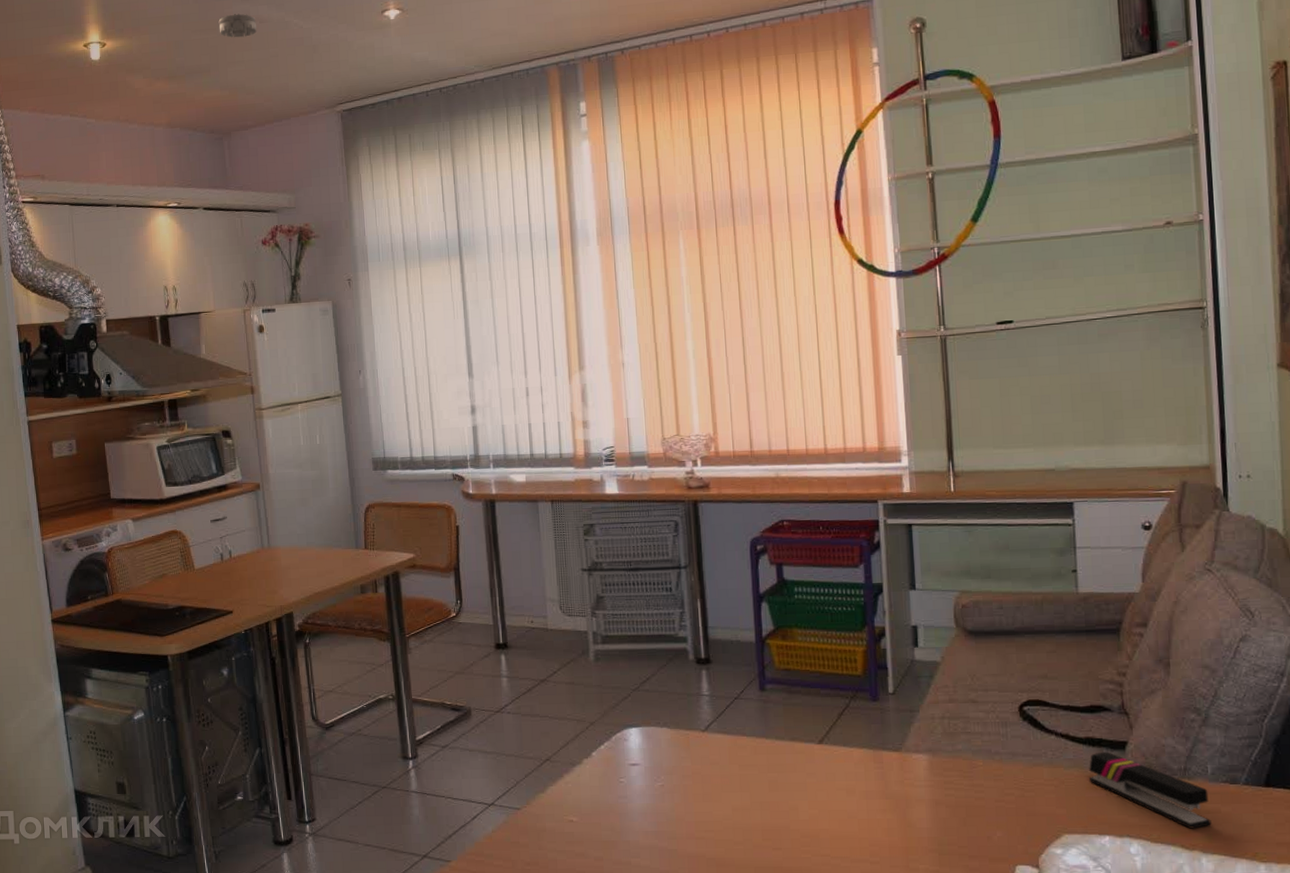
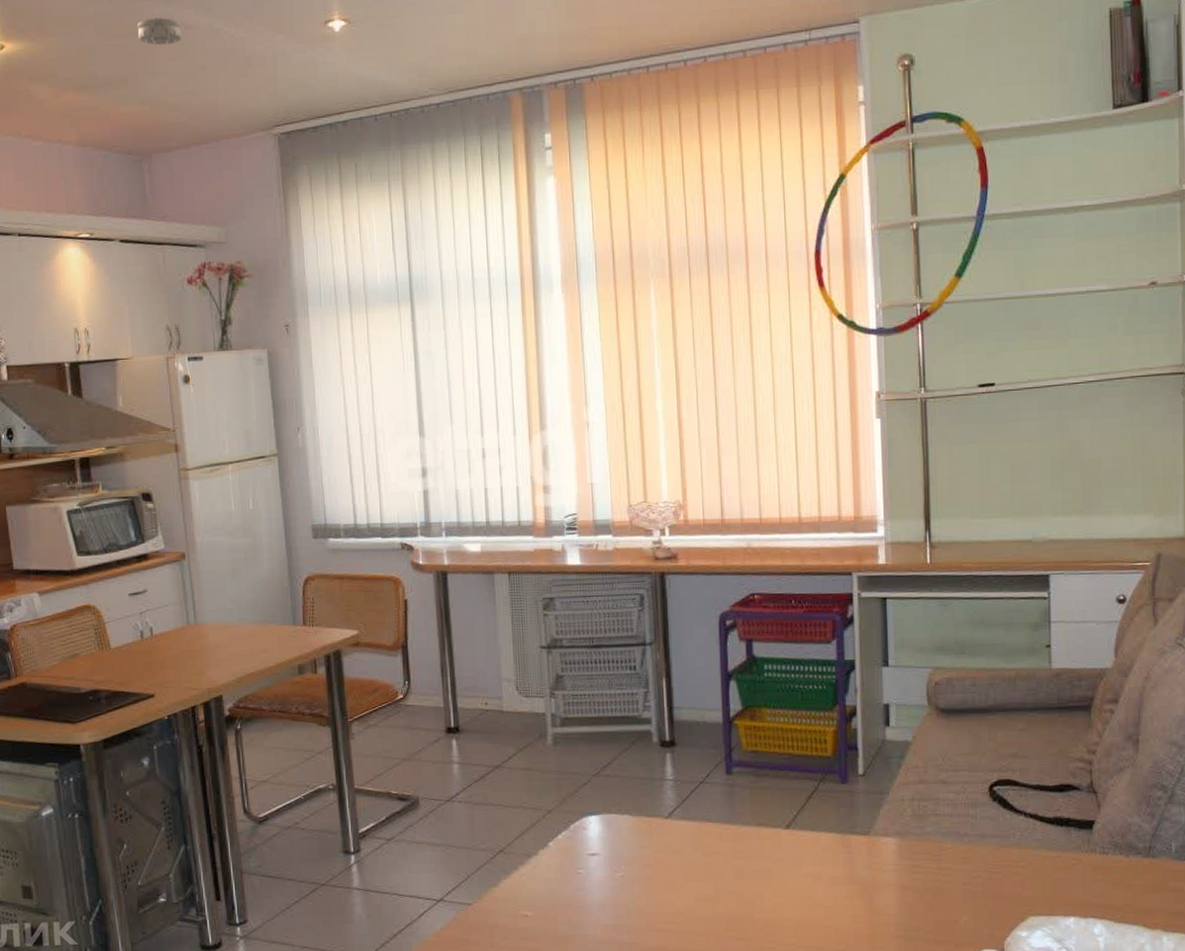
stapler: present [1088,751,1212,829] -> none [1055,831,1173,908]

